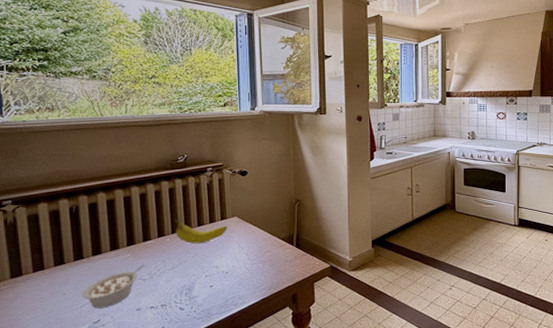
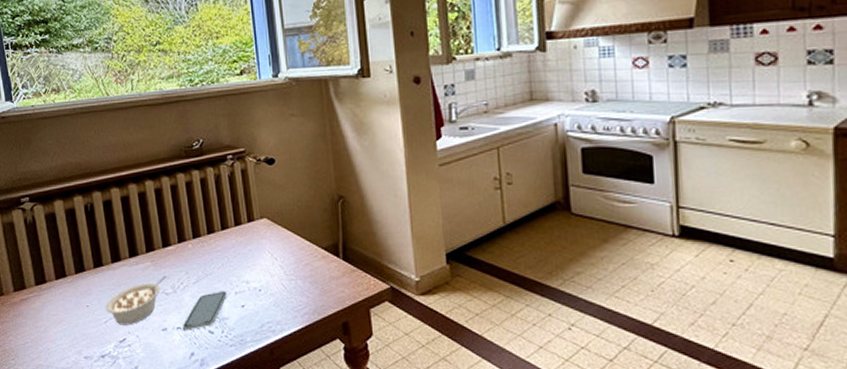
smartphone: none [156,275,198,309] -> present [182,290,227,330]
fruit: present [174,219,227,244] -> none [194,220,256,252]

